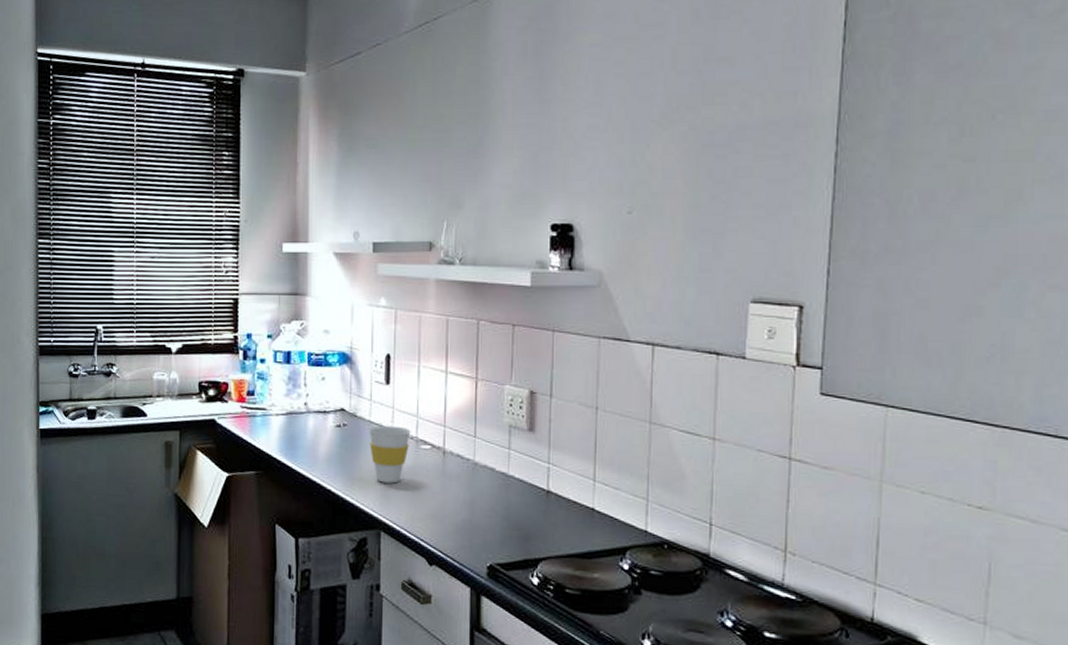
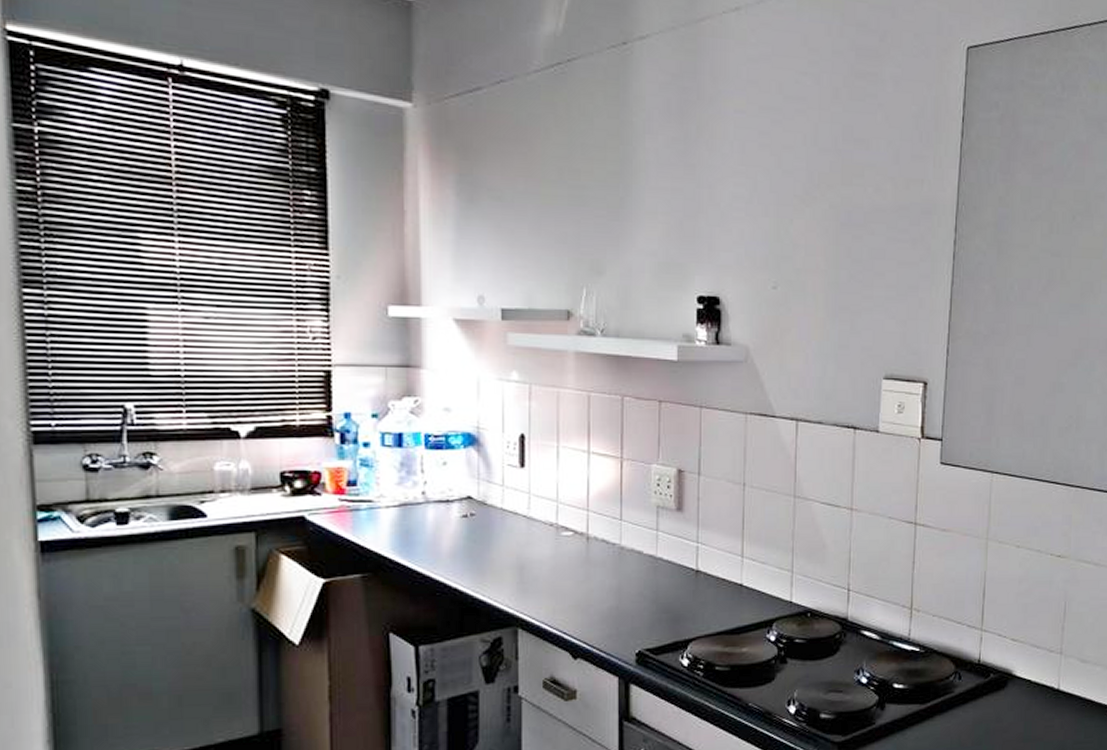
cup: present [369,425,411,484] -> none [501,512,550,576]

